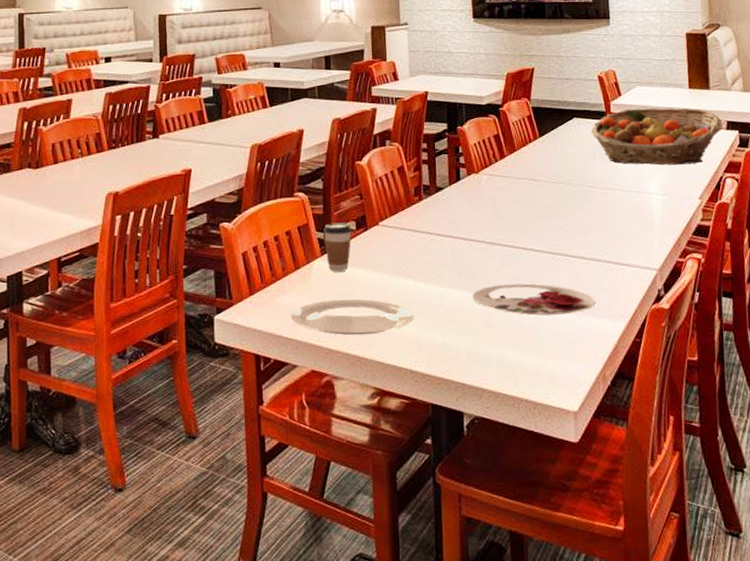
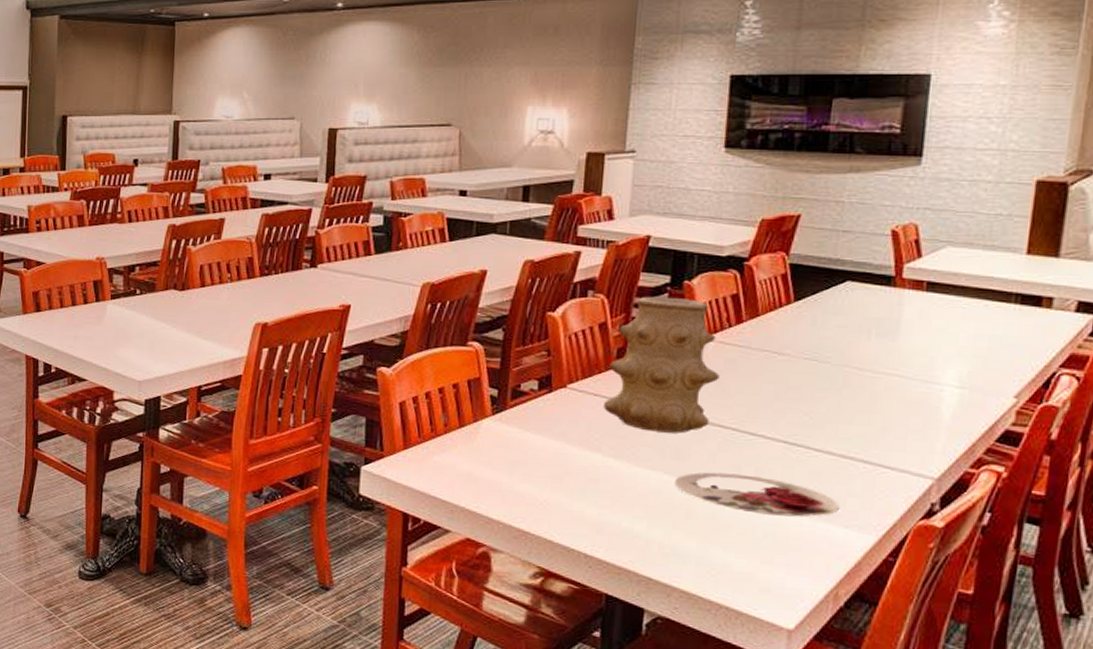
plate: present [290,299,414,336] -> none [448,465,597,509]
coffee cup: present [323,222,352,272] -> none [497,380,533,436]
vase: none [410,141,494,256] -> present [604,296,720,434]
fruit basket: present [591,108,723,166] -> none [869,275,1071,353]

